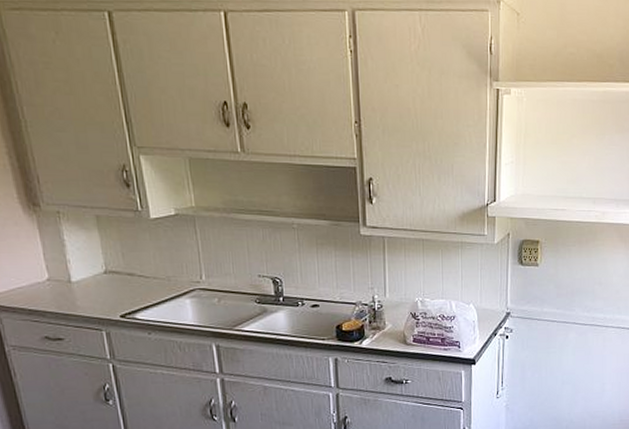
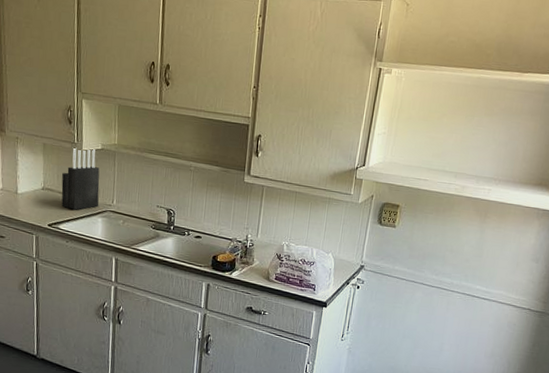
knife block: none [128,216,184,293] -> present [61,147,100,210]

